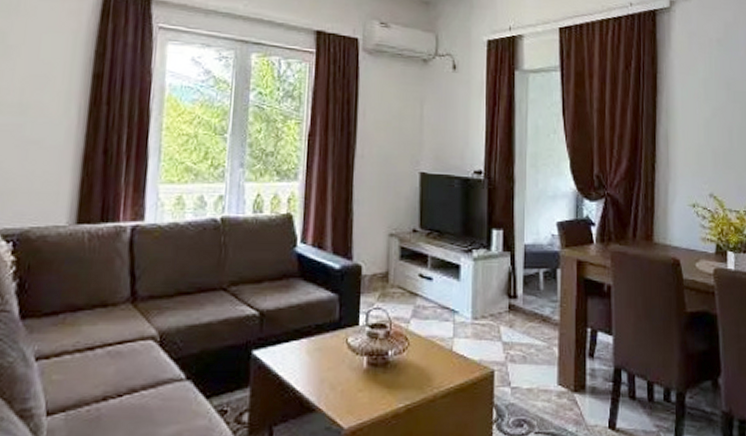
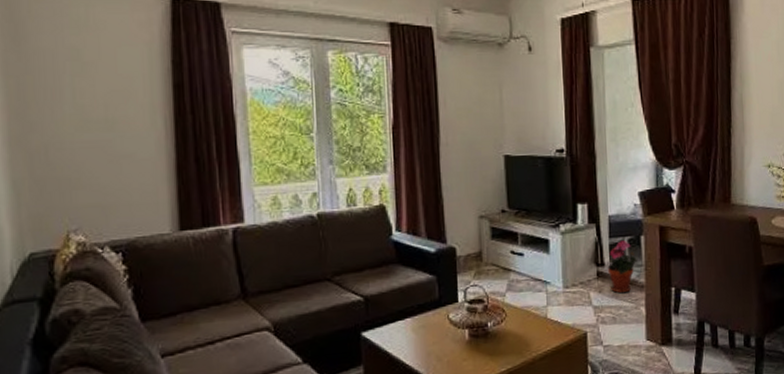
potted plant: none [520,273,552,330] -> present [607,241,637,294]

